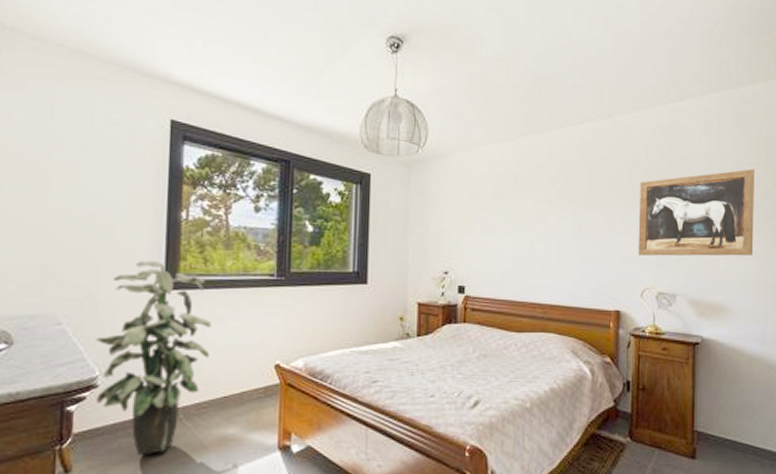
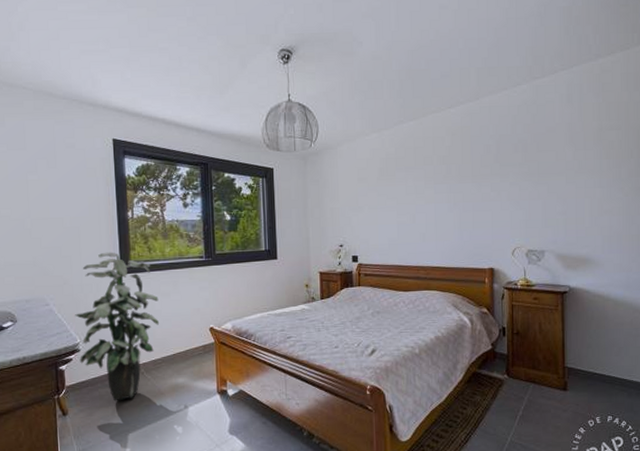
wall art: present [638,169,754,256] -> none [507,133,616,219]

